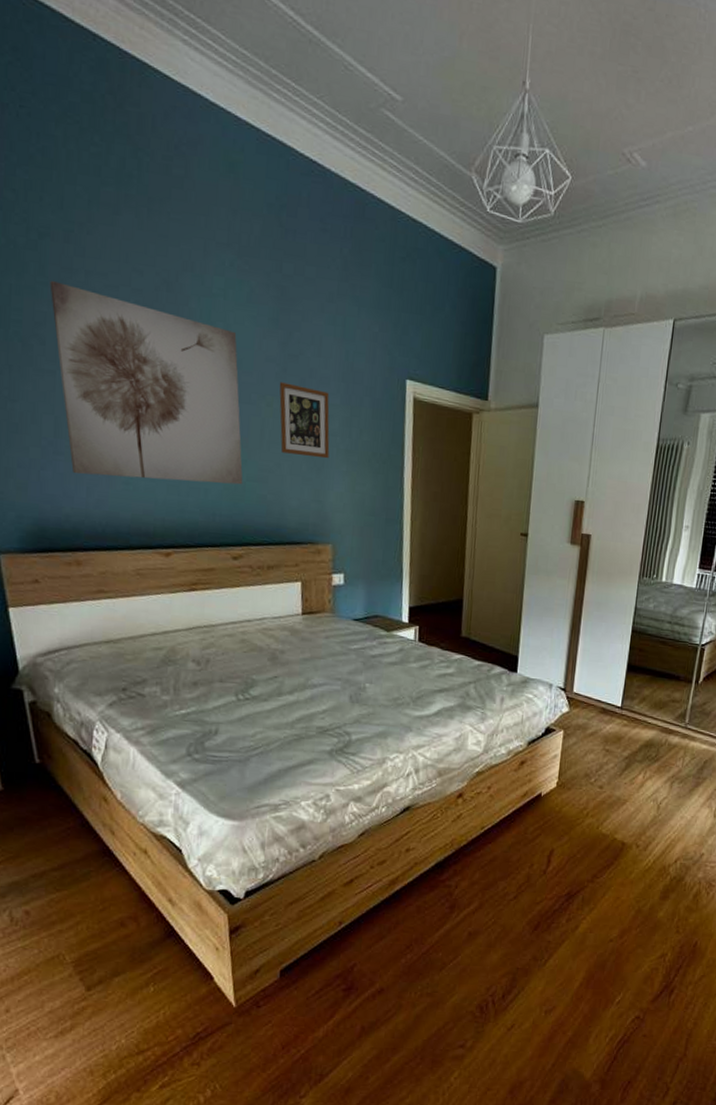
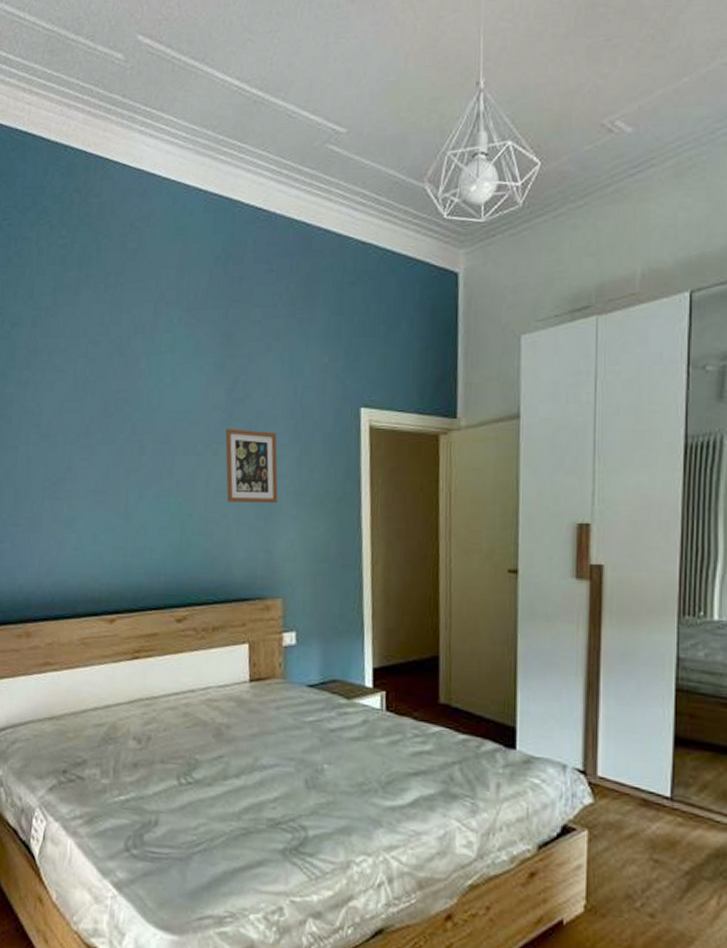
wall art: present [49,280,243,485] -> none [18,363,188,544]

